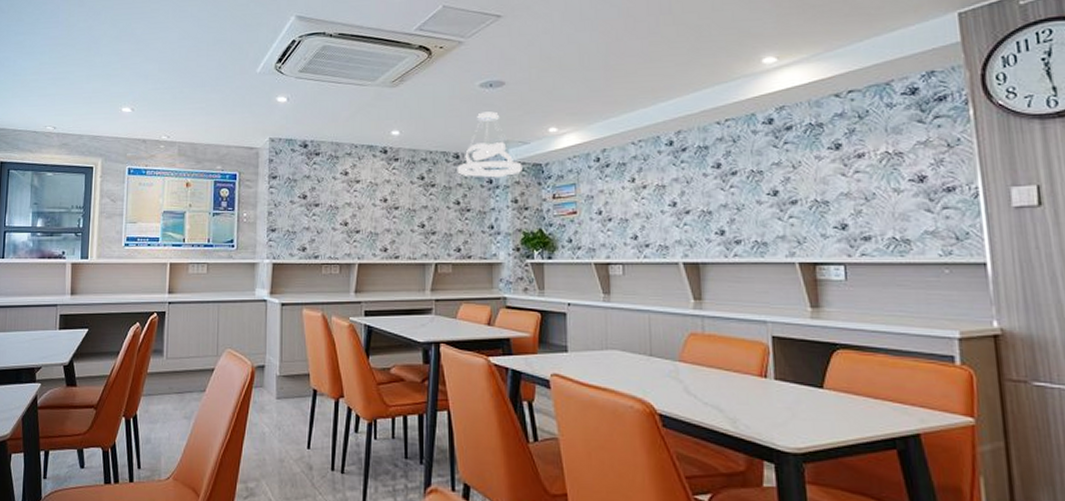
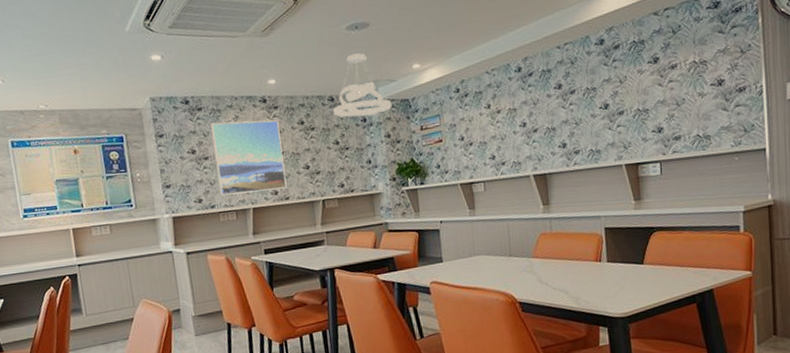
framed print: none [326,169,398,246] -> present [210,120,287,196]

